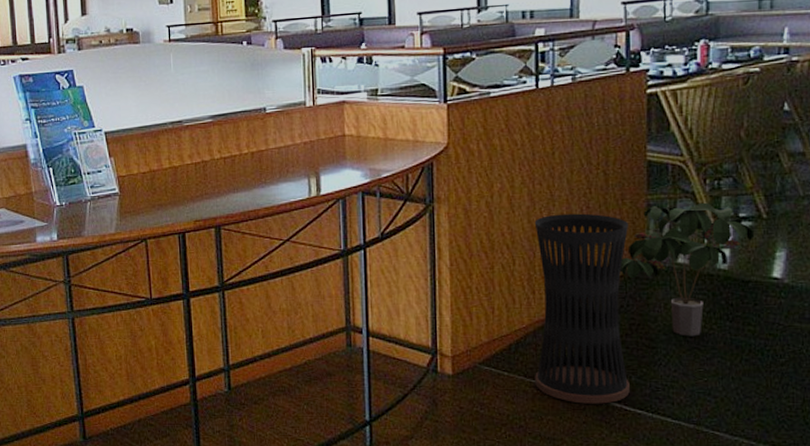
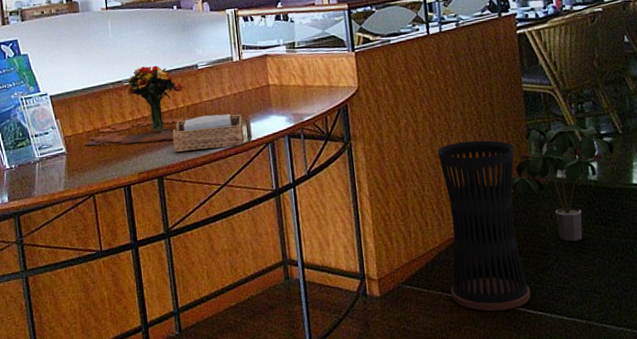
flower arrangement: none [139,106,266,189] -> present [85,65,201,146]
napkin holder: none [233,163,313,202] -> present [172,113,244,153]

